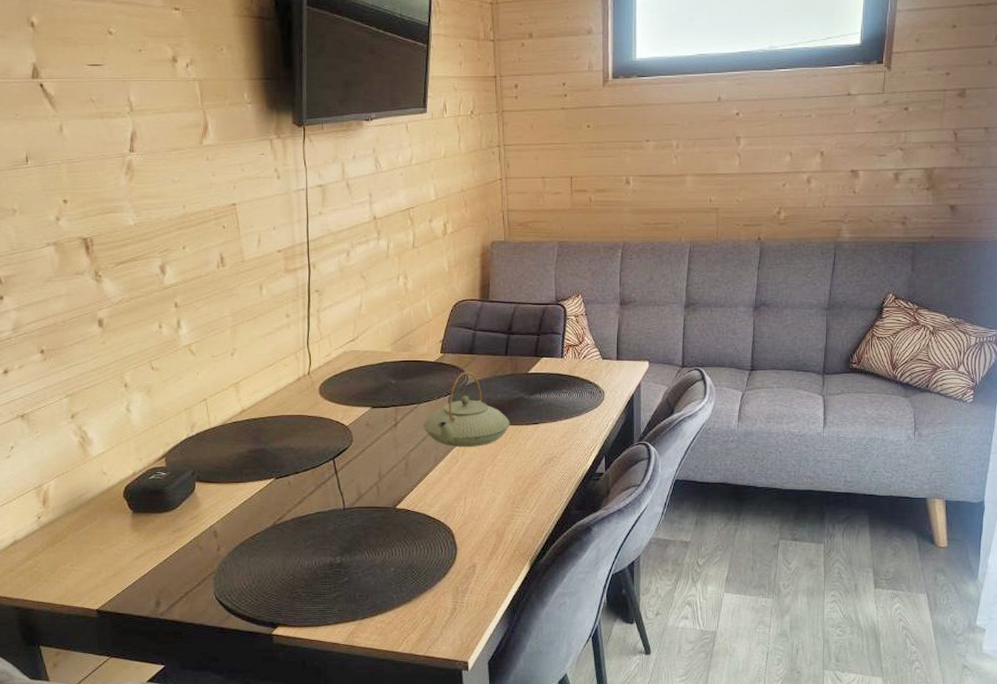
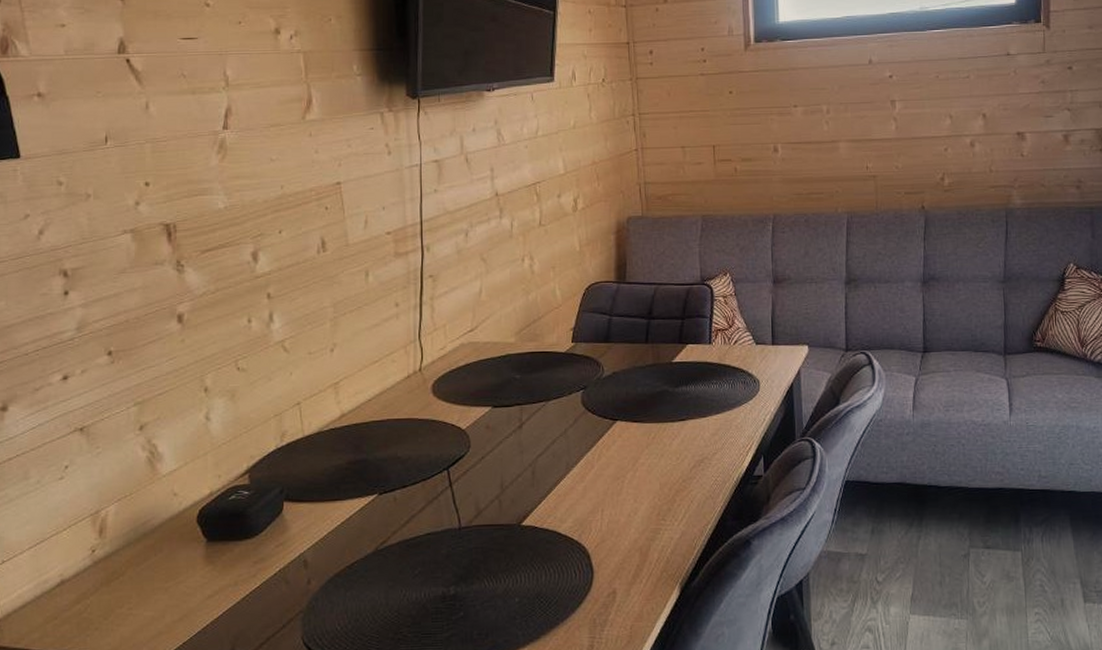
teapot: present [422,372,510,448] -> none [551,362,652,451]

